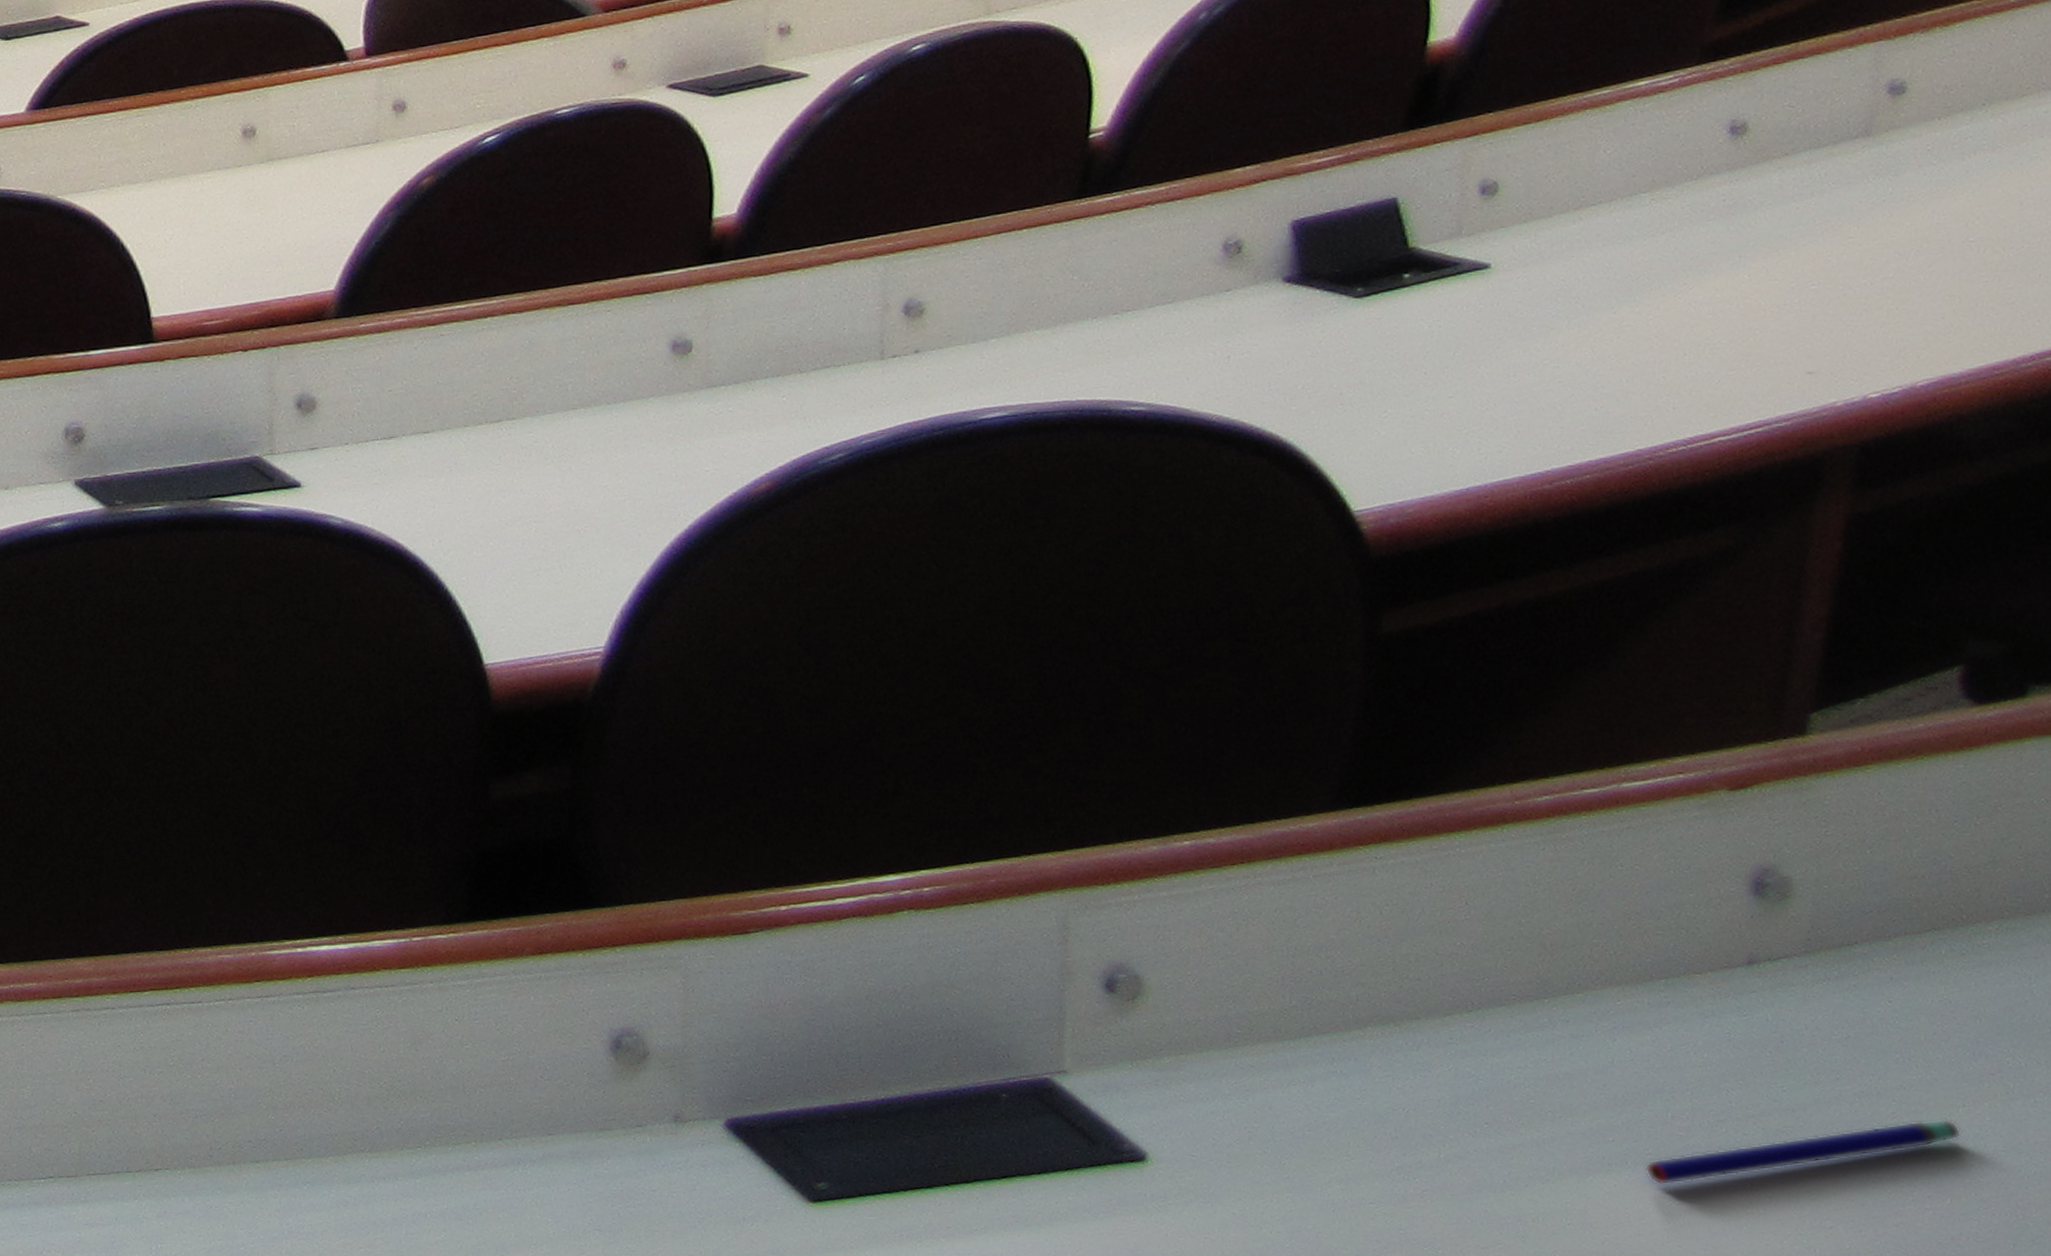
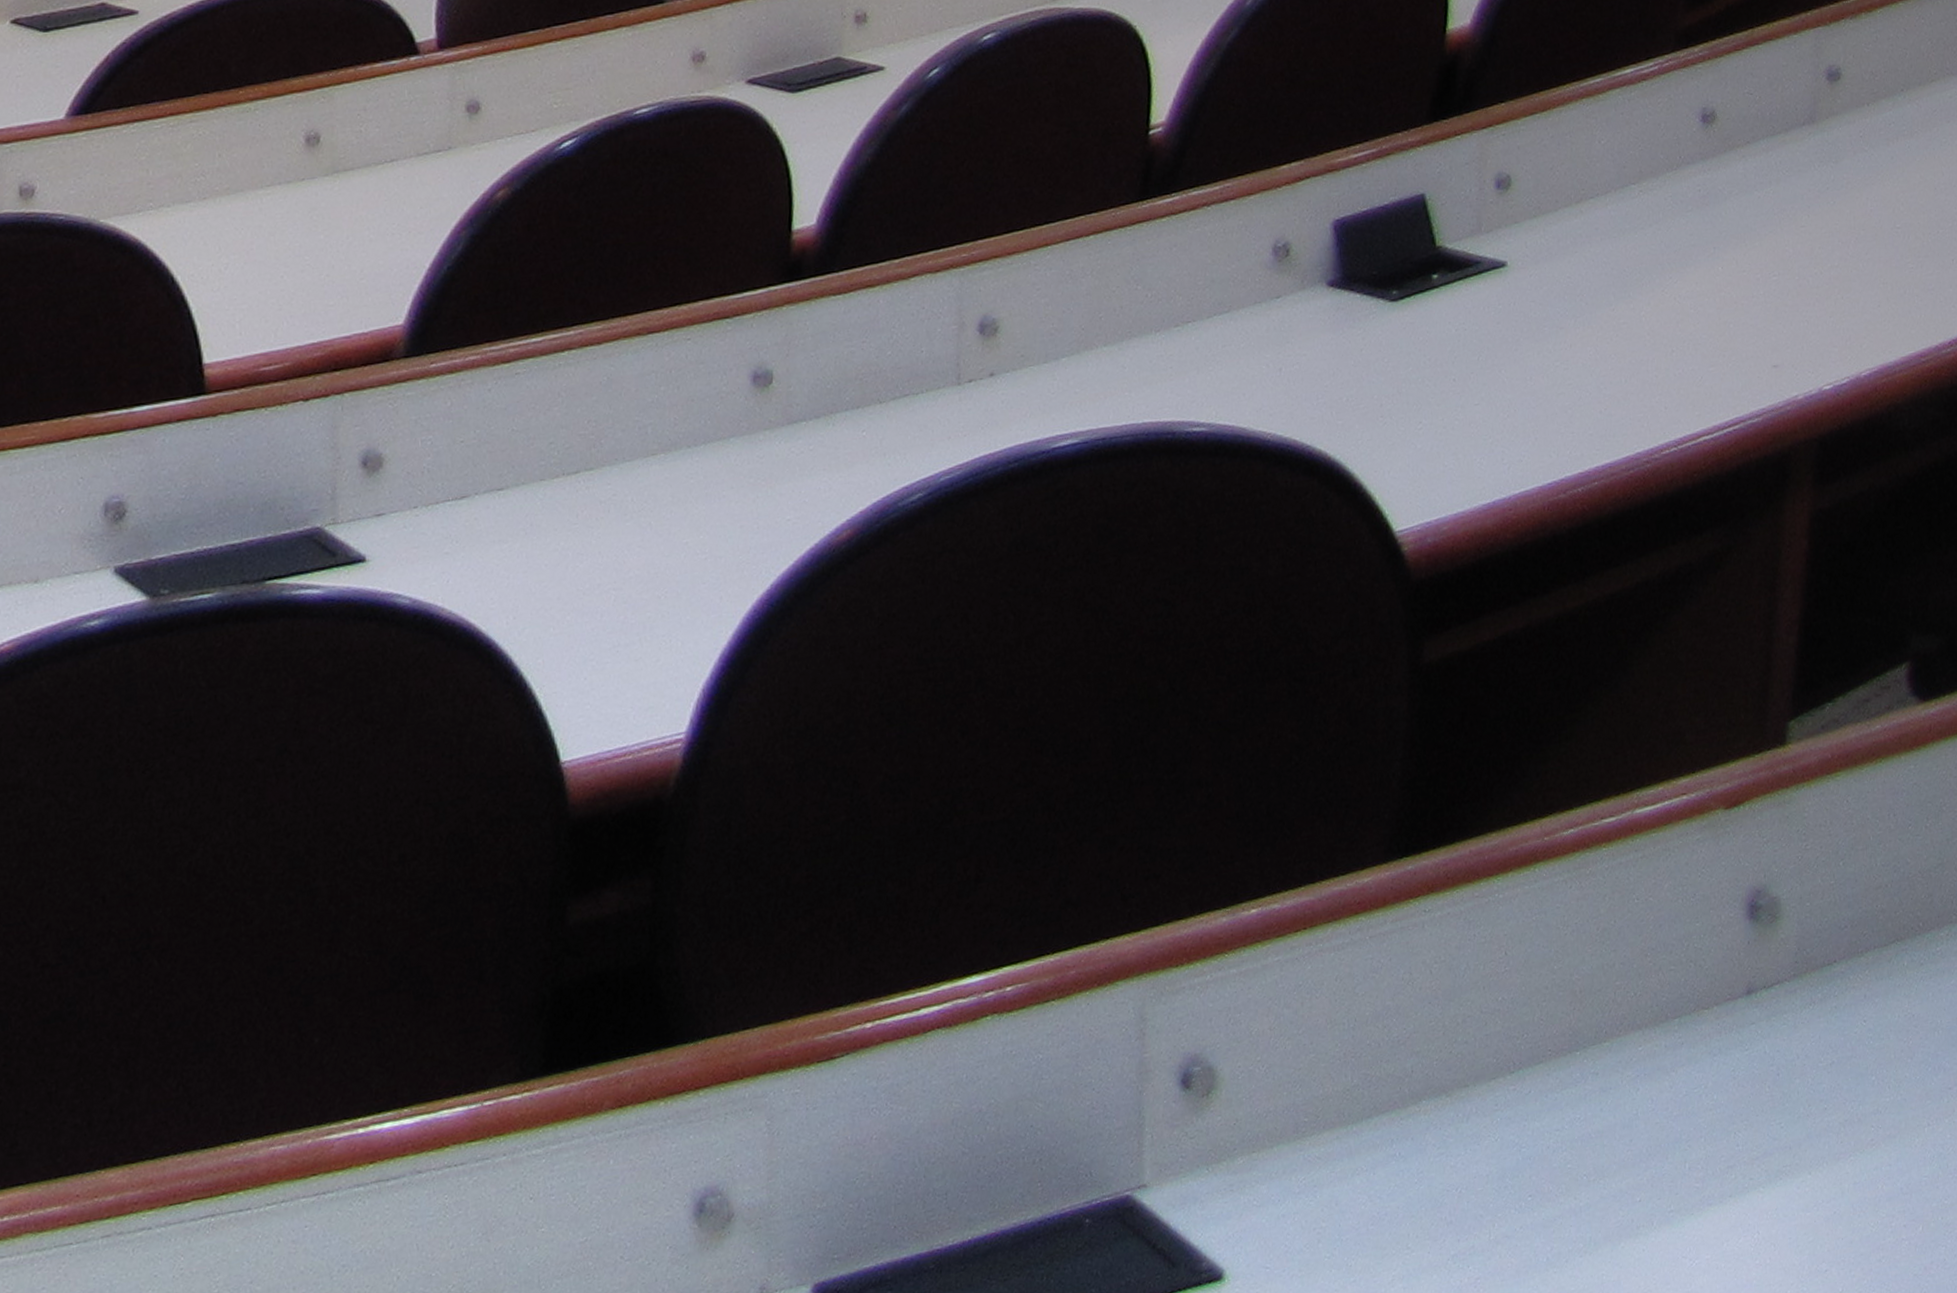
pen: present [1645,1119,1961,1186] -> none [1668,1140,1927,1245]

